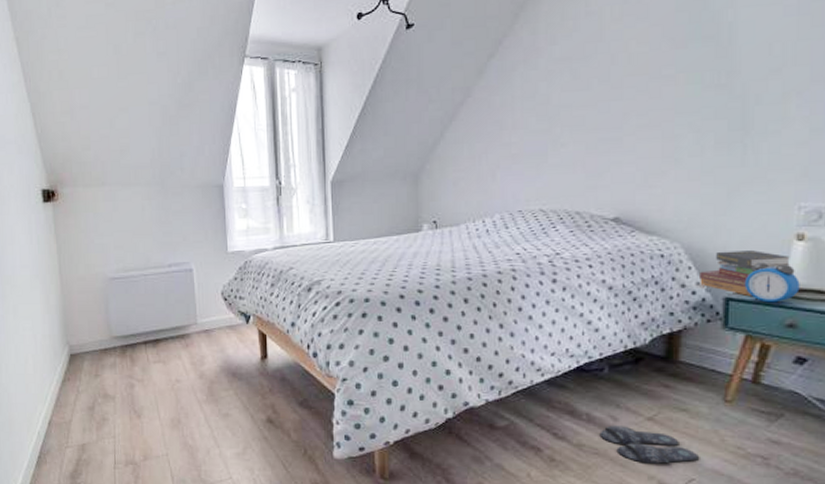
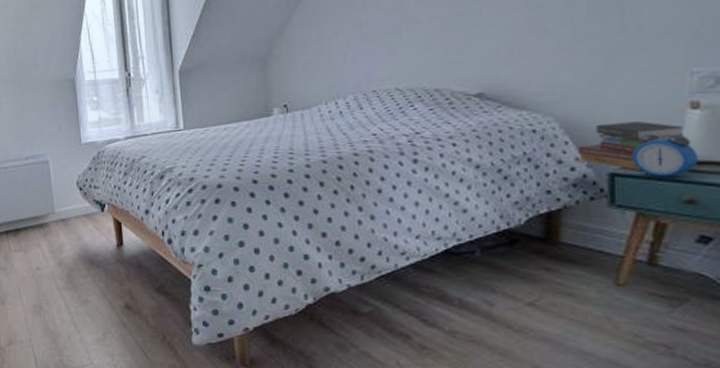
slippers: present [599,425,700,465] -> none [474,311,591,354]

